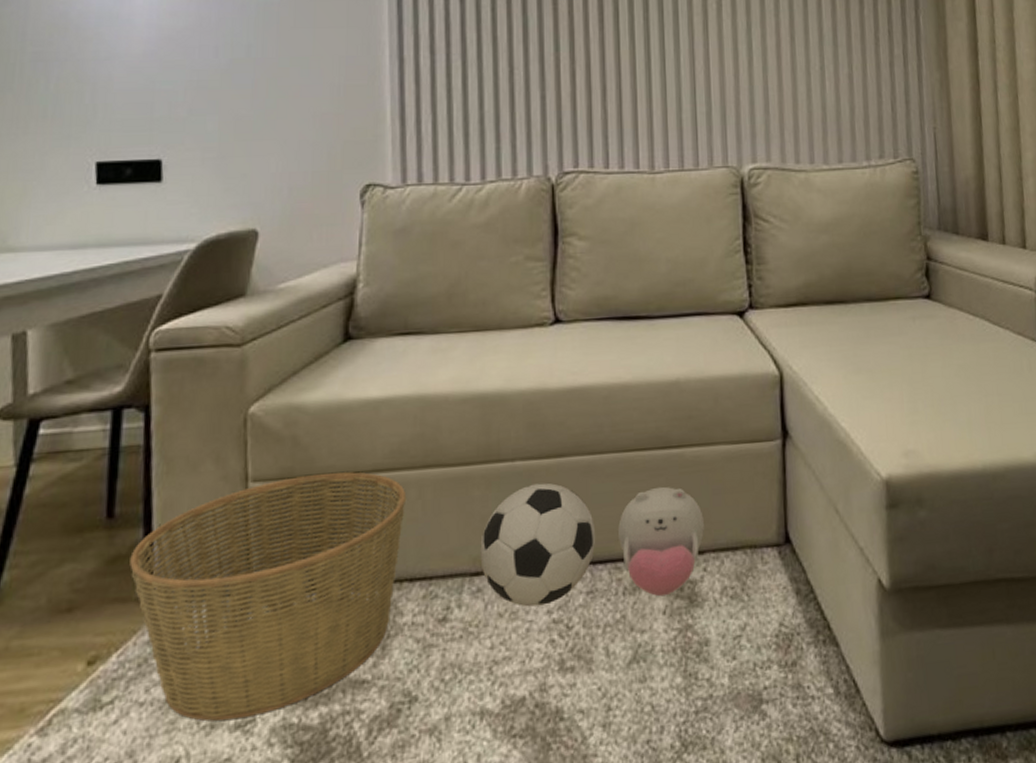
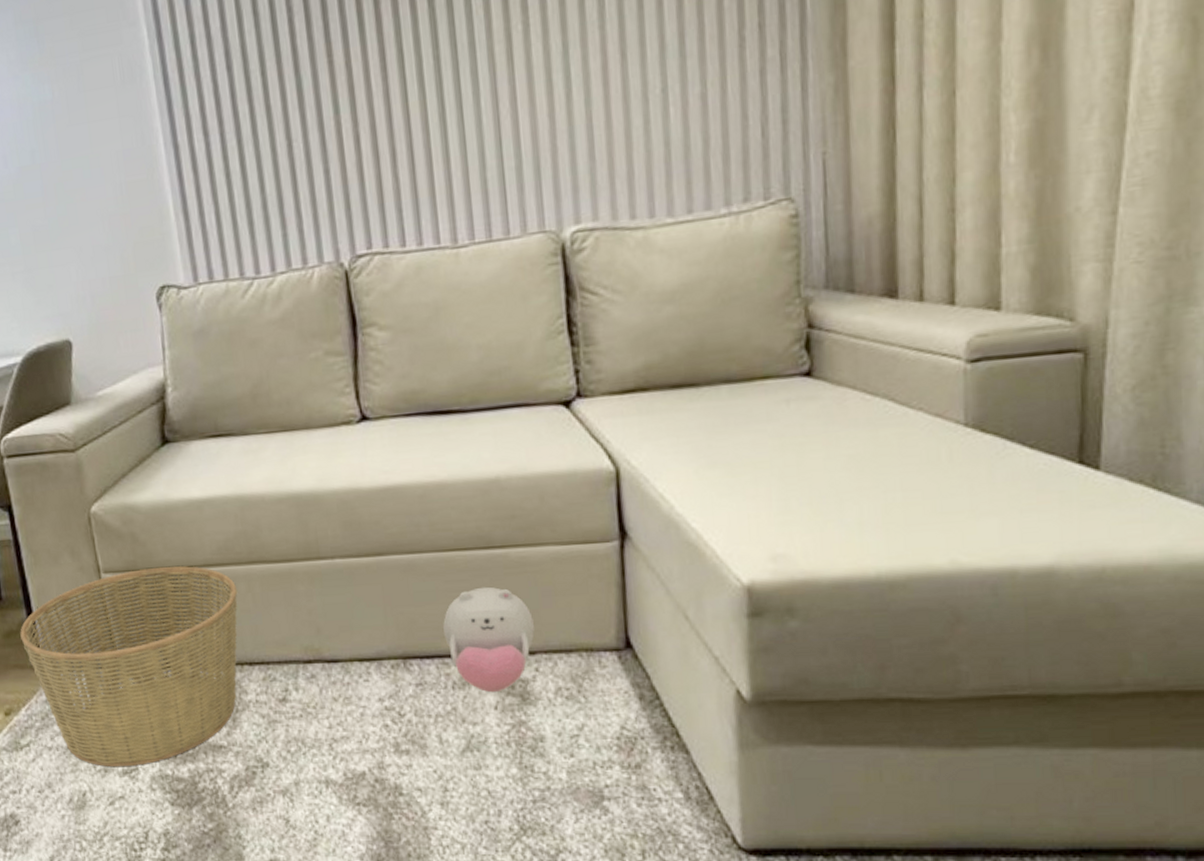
soccer ball: present [480,483,596,607] -> none [309,580,422,694]

